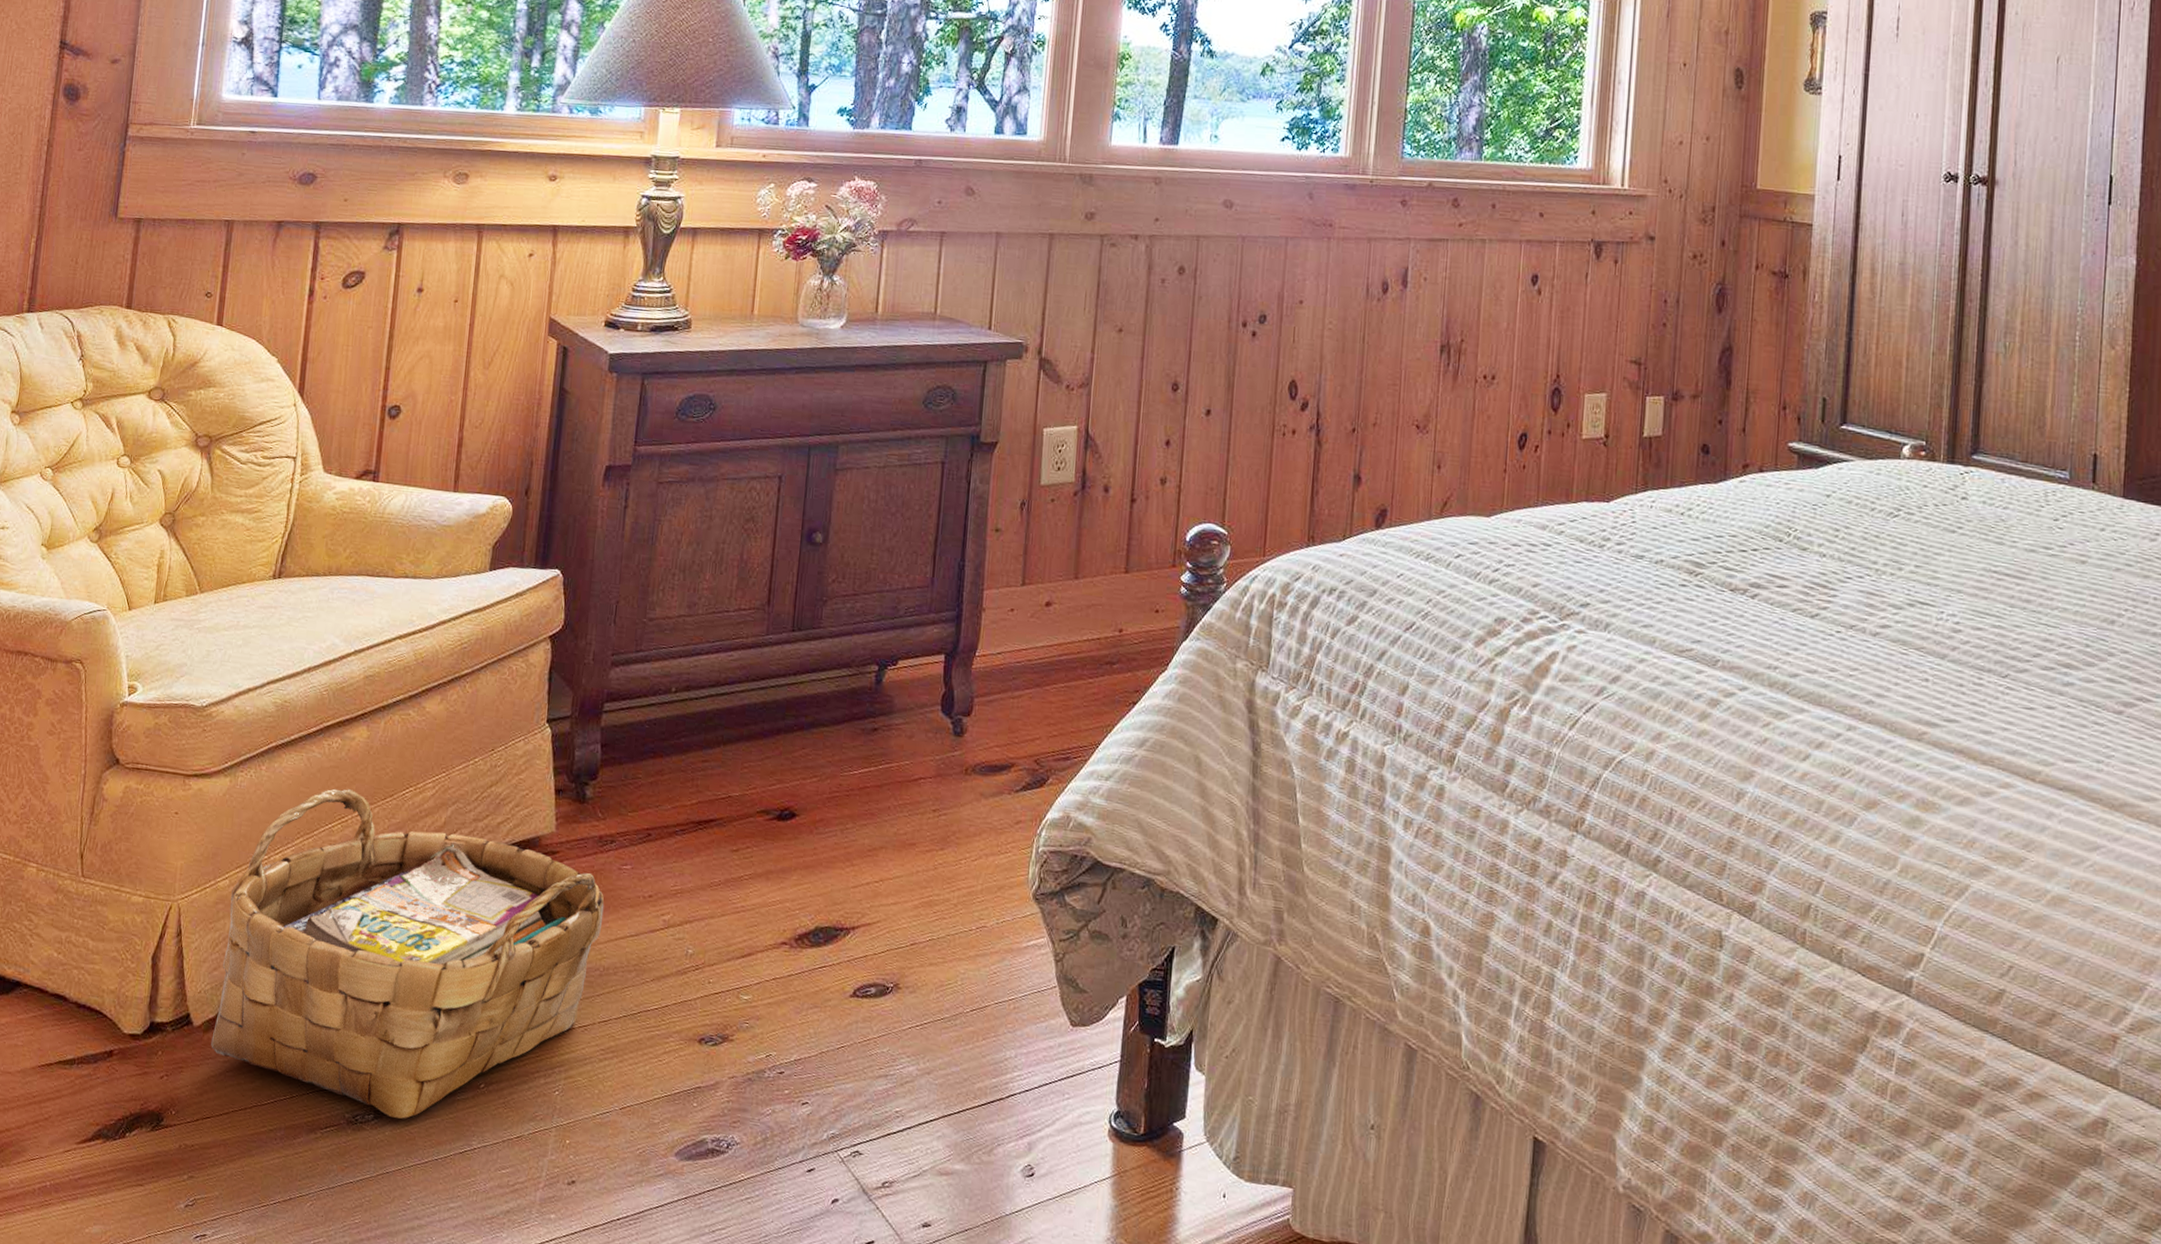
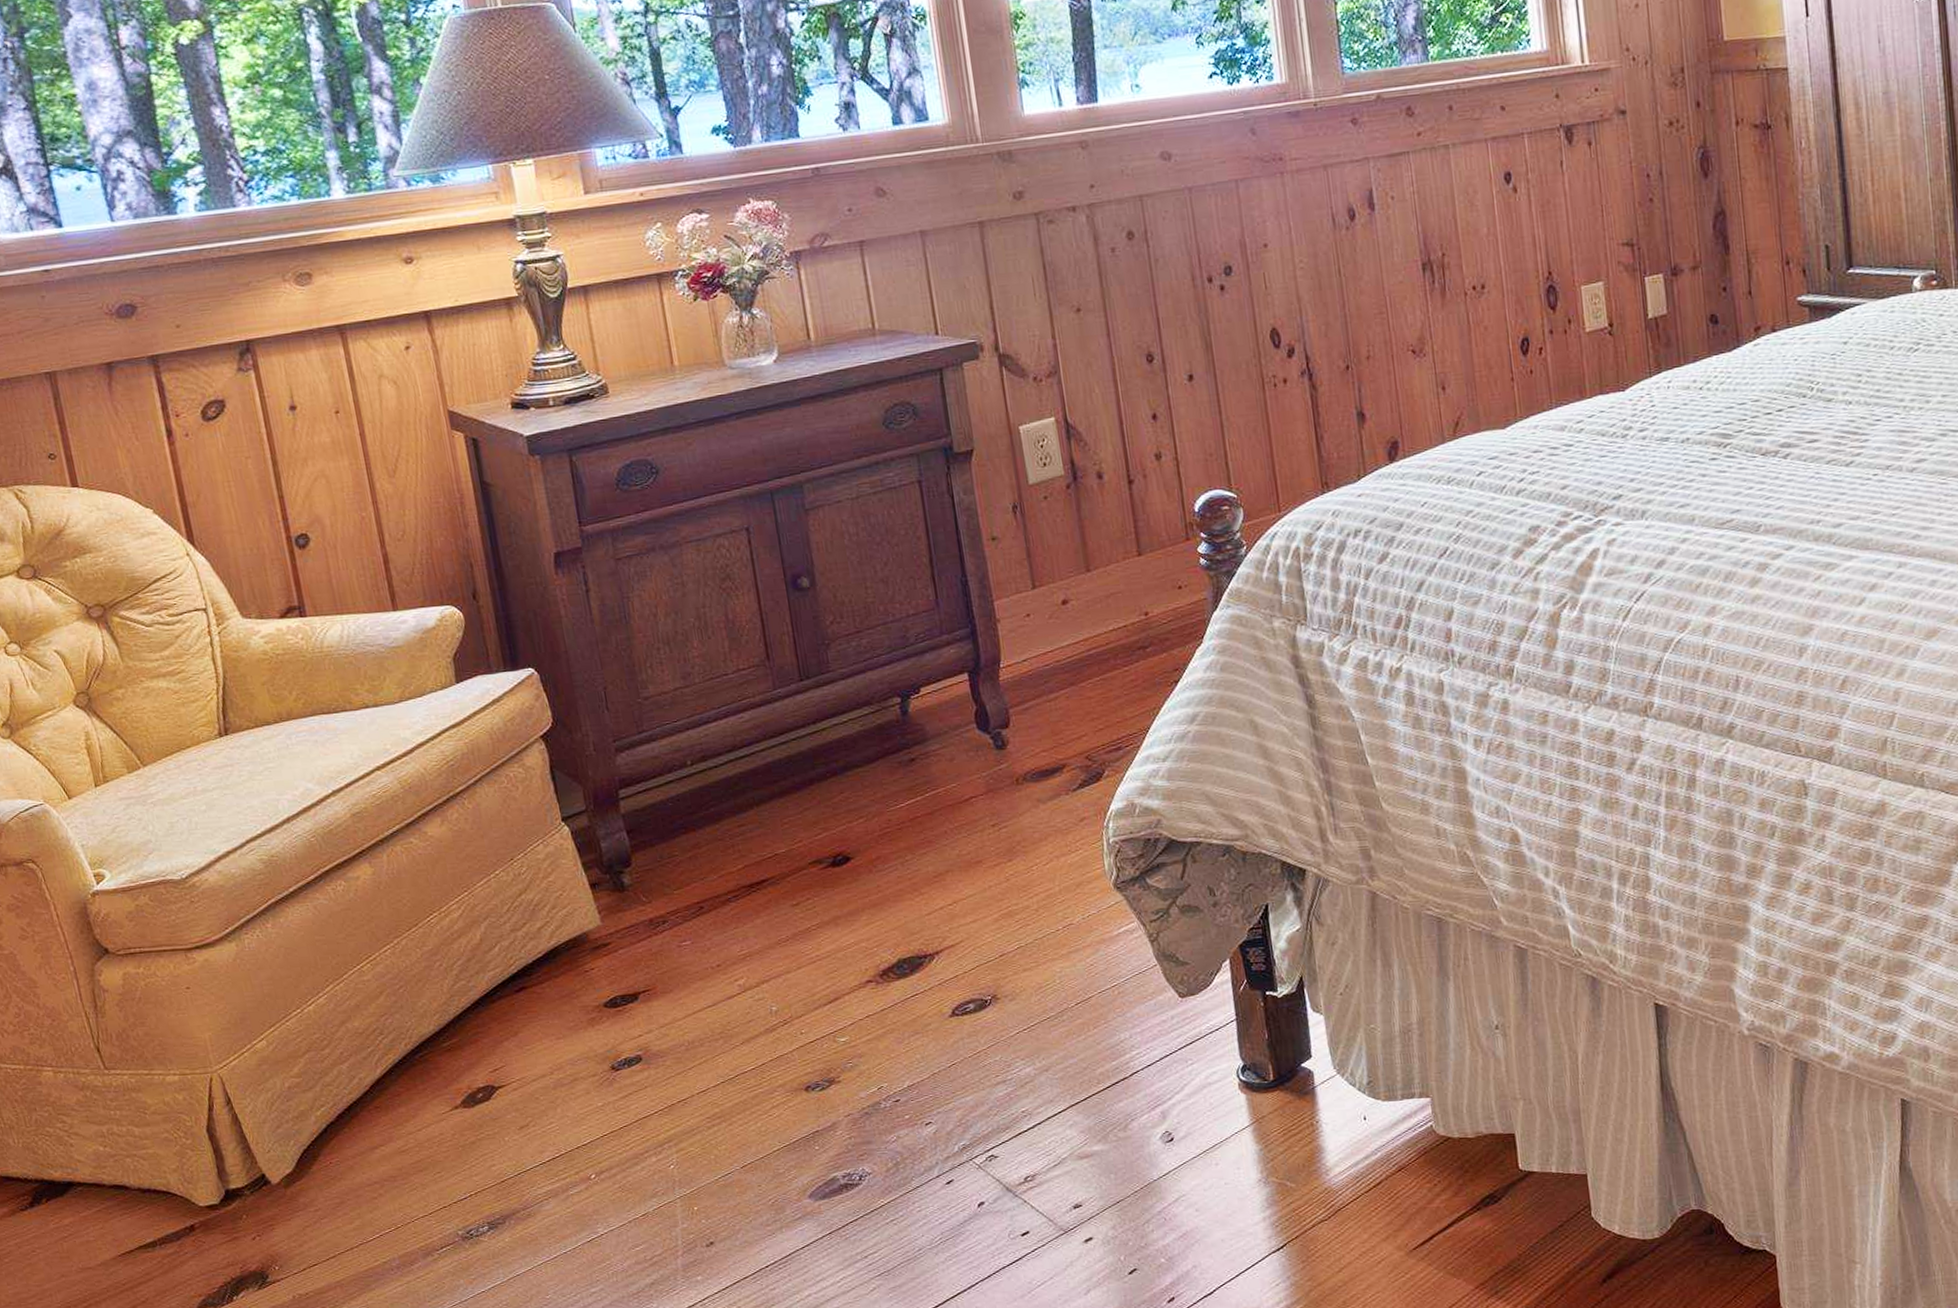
woven basket: present [211,788,604,1120] -> none [272,927,676,1225]

